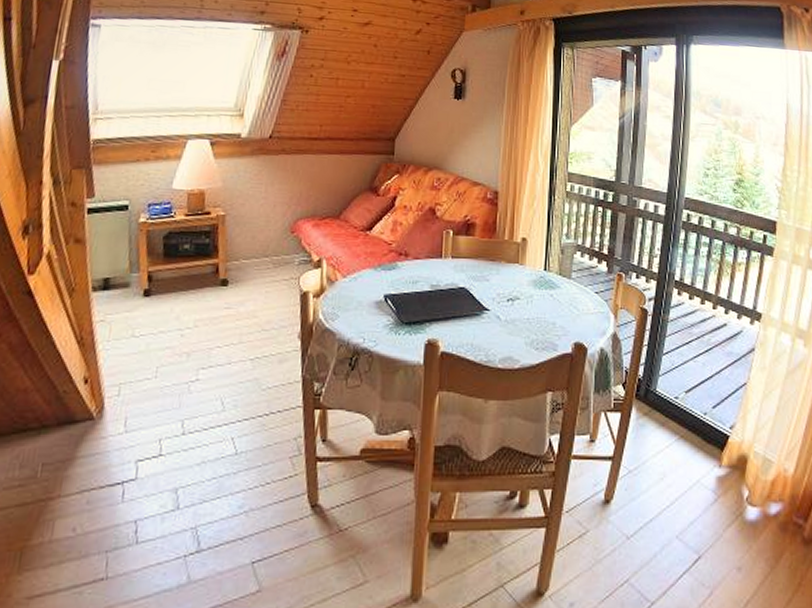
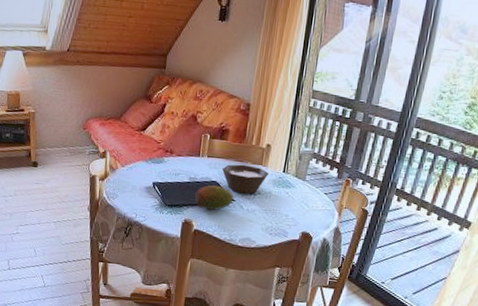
fruit: none [438,293,488,326] -> present [194,185,234,211]
bowl: none [470,264,528,301] -> present [222,164,269,194]

